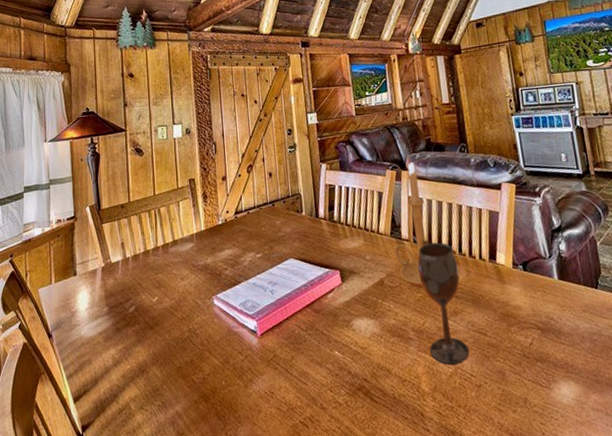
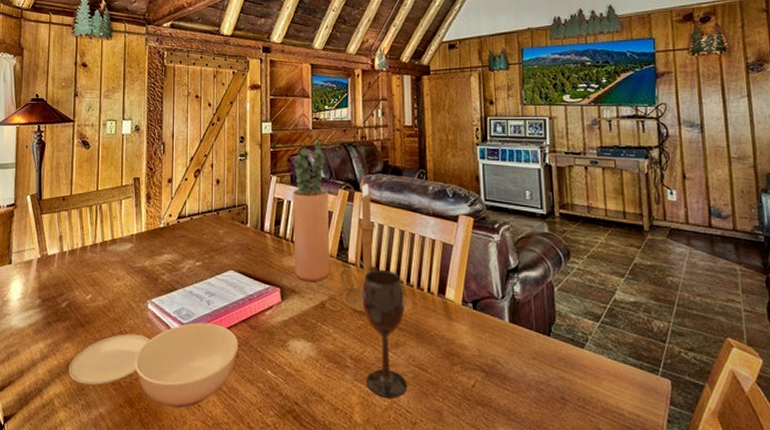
plate: none [141,330,219,386] -> present [68,334,150,386]
bowl: none [205,311,305,398] -> present [134,322,238,408]
vase: none [341,118,386,262] -> present [292,133,331,281]

